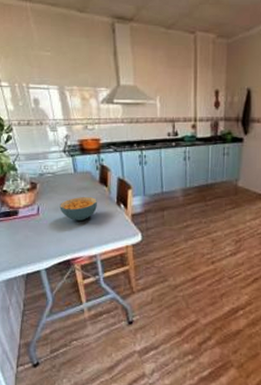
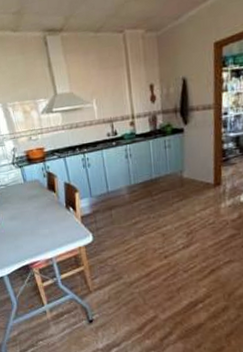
cereal bowl: present [60,197,97,221] -> none [14,204,48,227]

